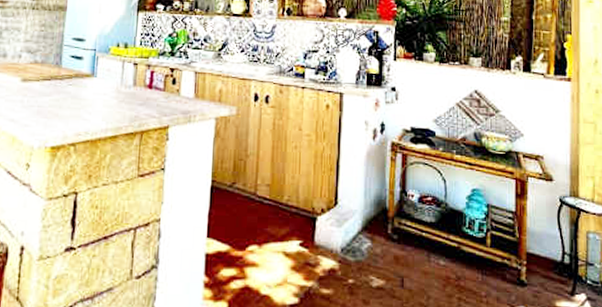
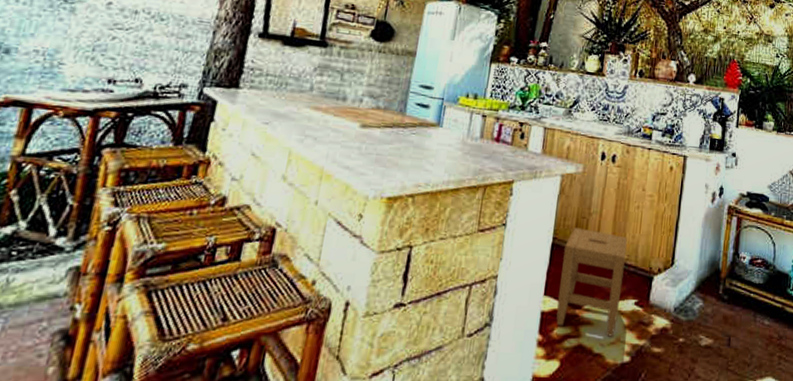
stool: none [221,170,287,278] -> present [556,228,627,337]

